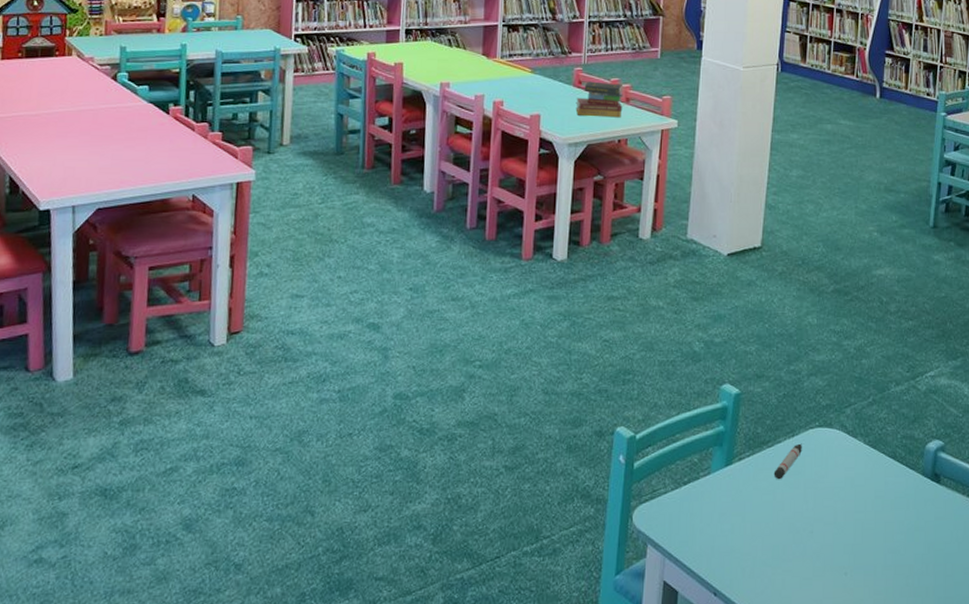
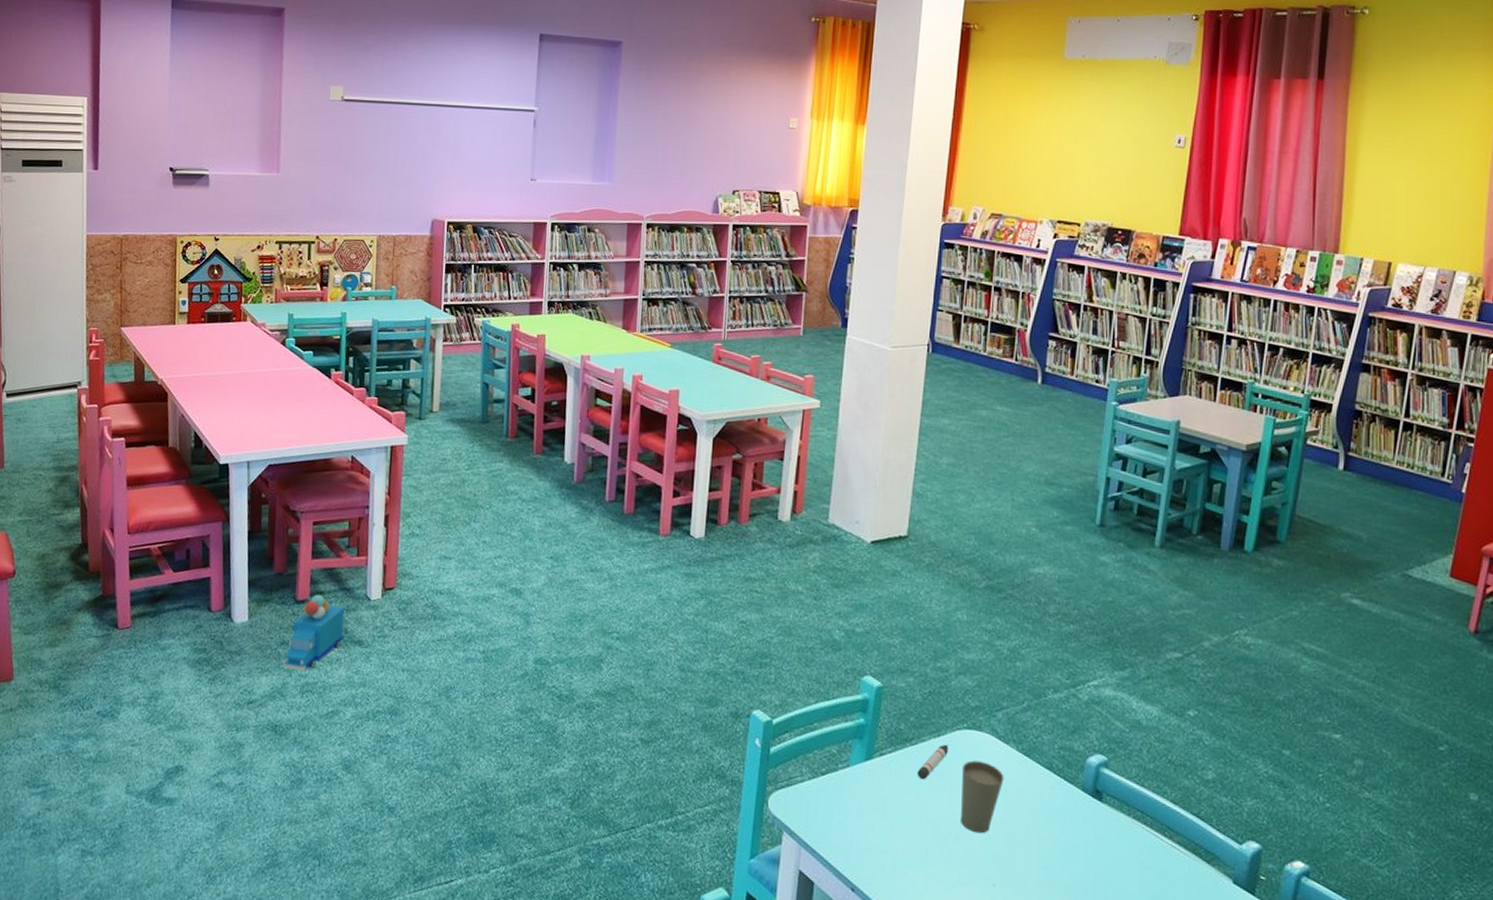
toy truck: none [113,344,185,428] -> present [282,594,345,671]
books: present [576,81,623,118] -> none [715,357,764,396]
cup: none [815,457,853,525] -> present [961,760,1004,833]

